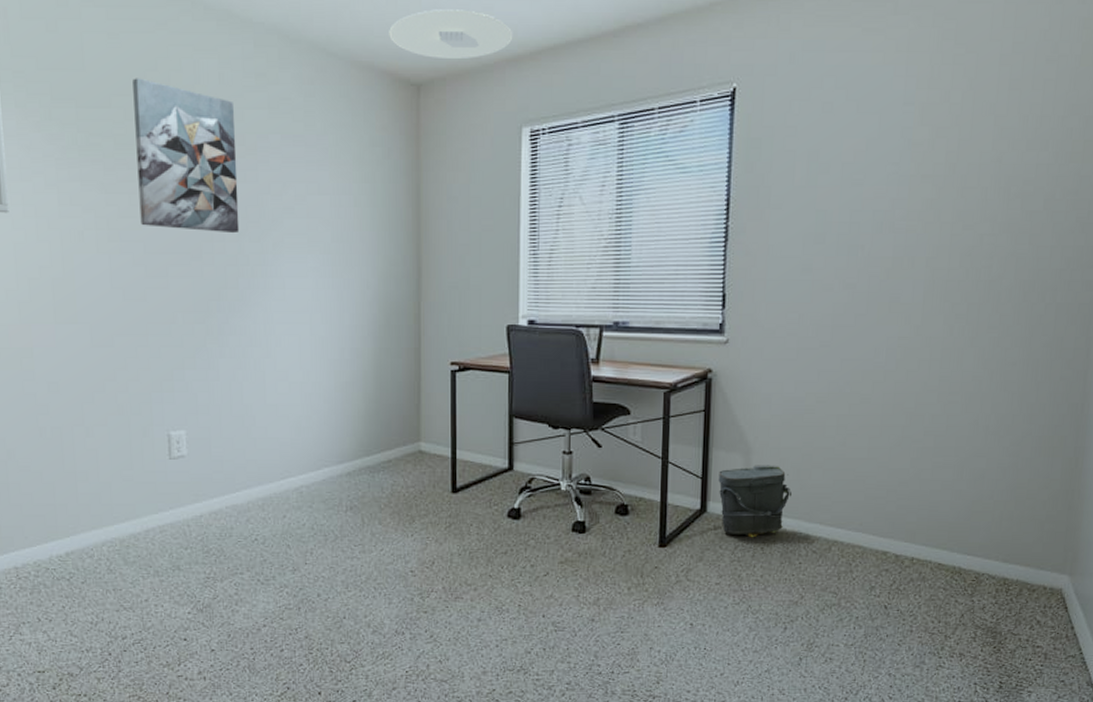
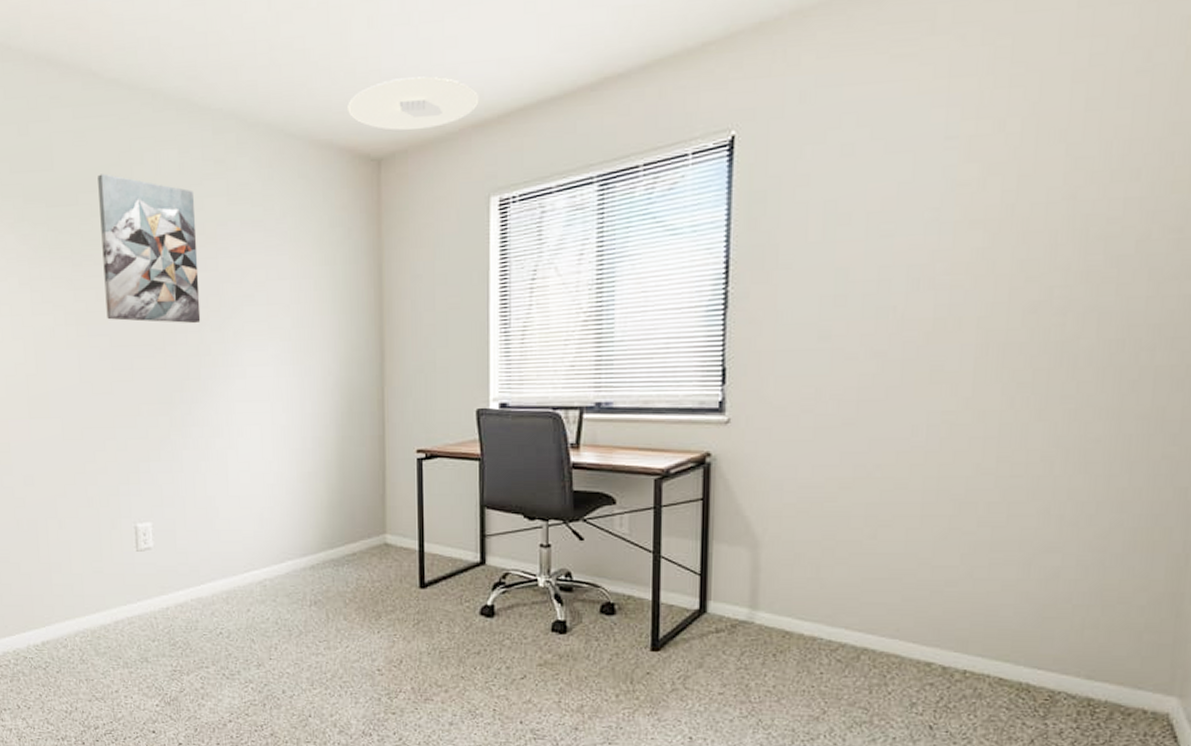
bag: present [718,465,792,537] -> none [720,560,809,642]

